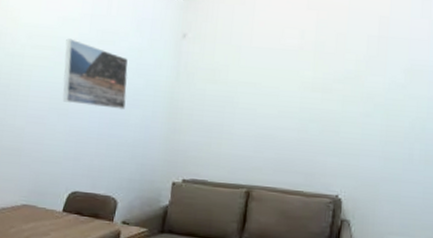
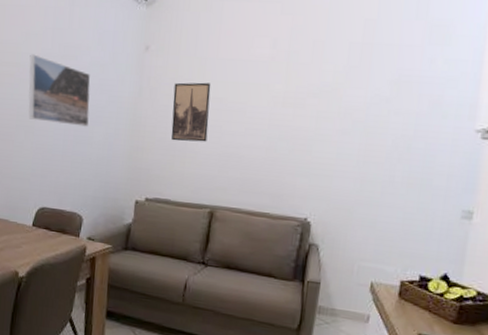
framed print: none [208,68,246,124] -> present [171,82,211,142]

